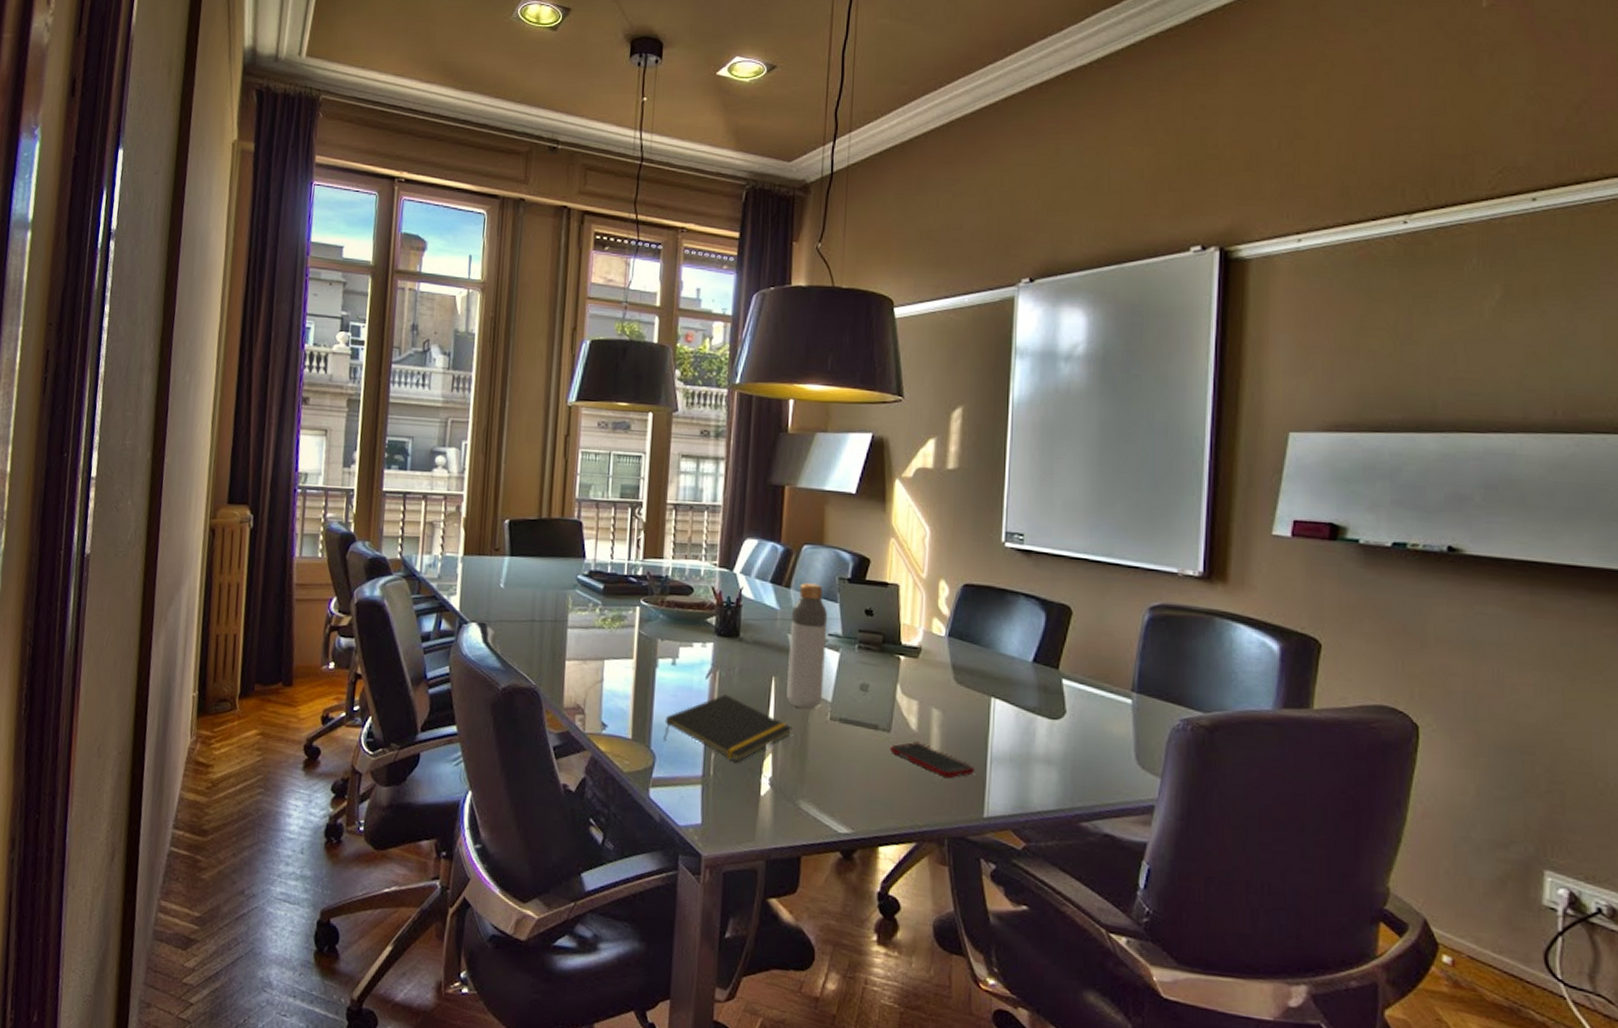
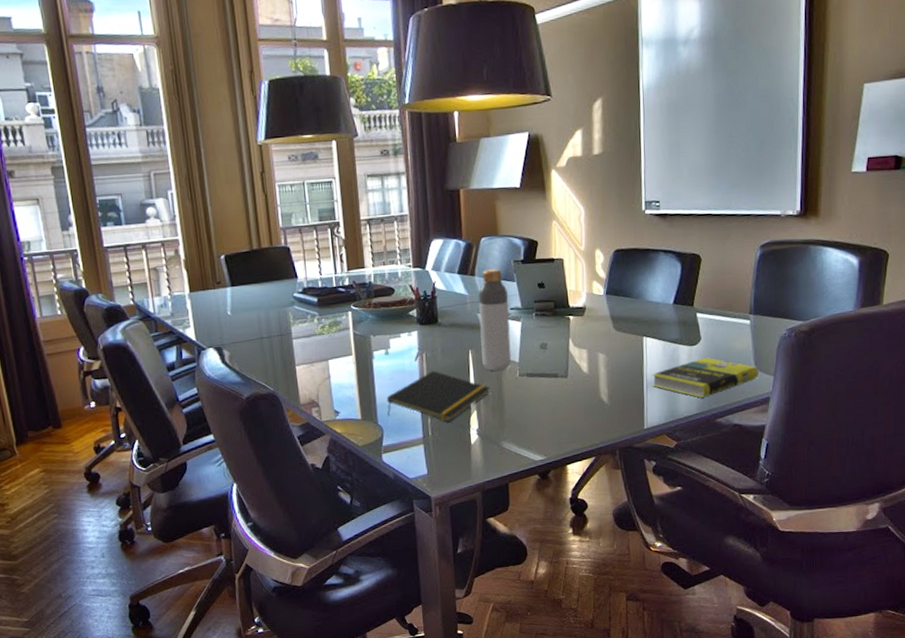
cell phone: present [890,742,976,778] -> none [568,382,636,404]
book: none [998,737,1140,791] -> present [652,357,758,398]

